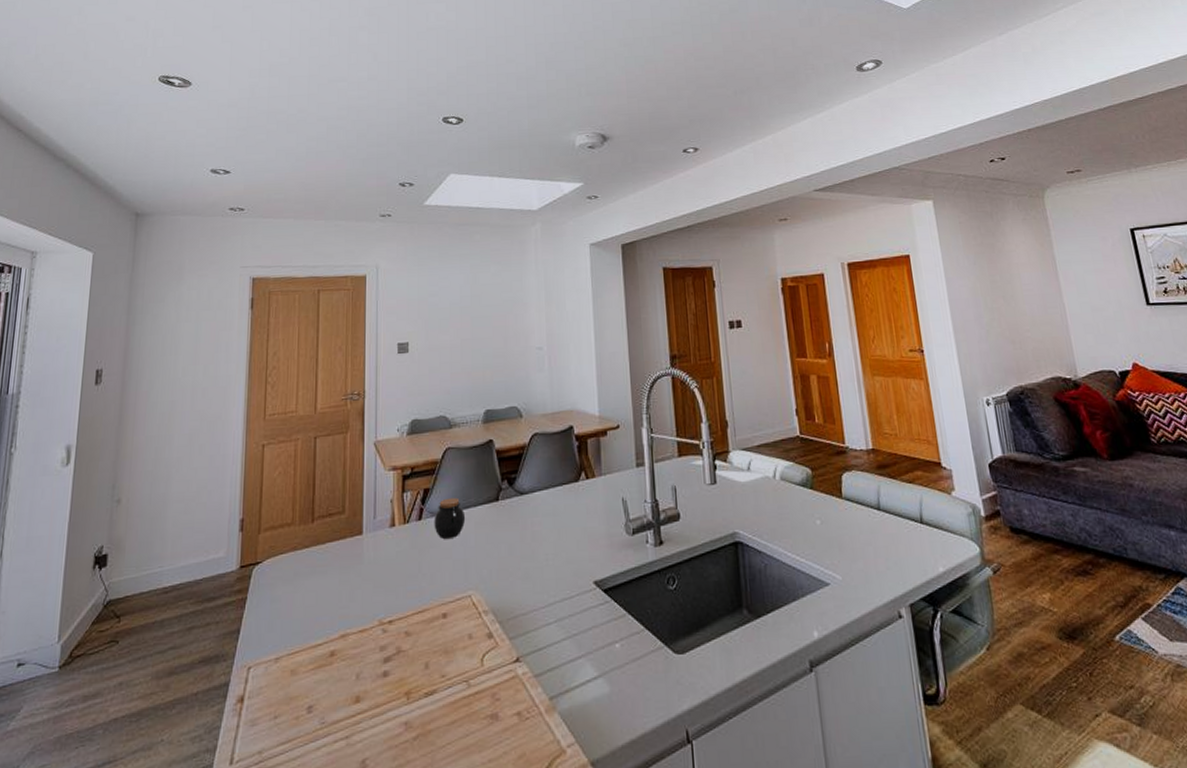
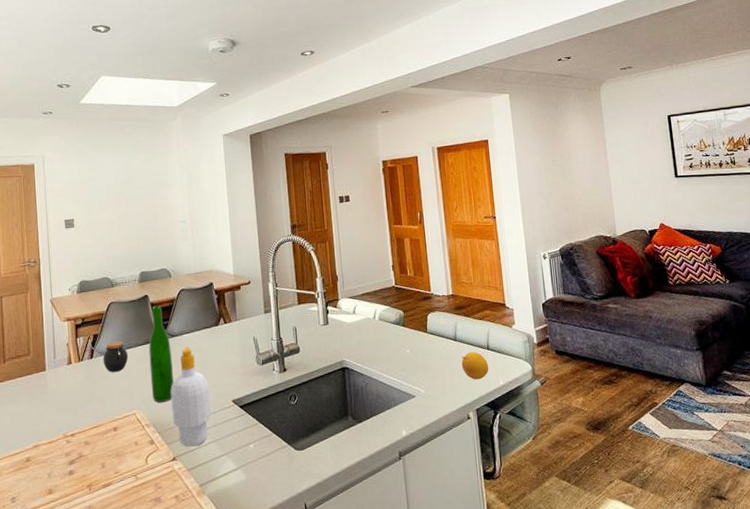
wine bottle: none [491,453,520,581] -> present [148,305,174,402]
soap bottle: none [516,507,566,644] -> present [170,346,211,447]
fruit: none [887,526,924,564] -> present [461,352,489,380]

